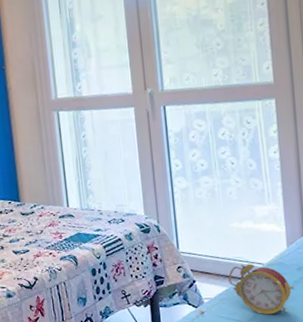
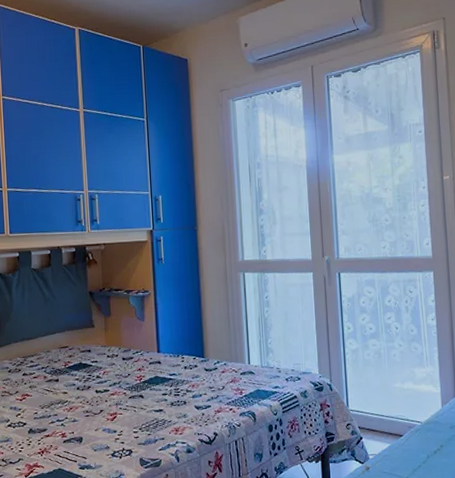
alarm clock: present [228,263,295,315] -> none [391,422,448,471]

